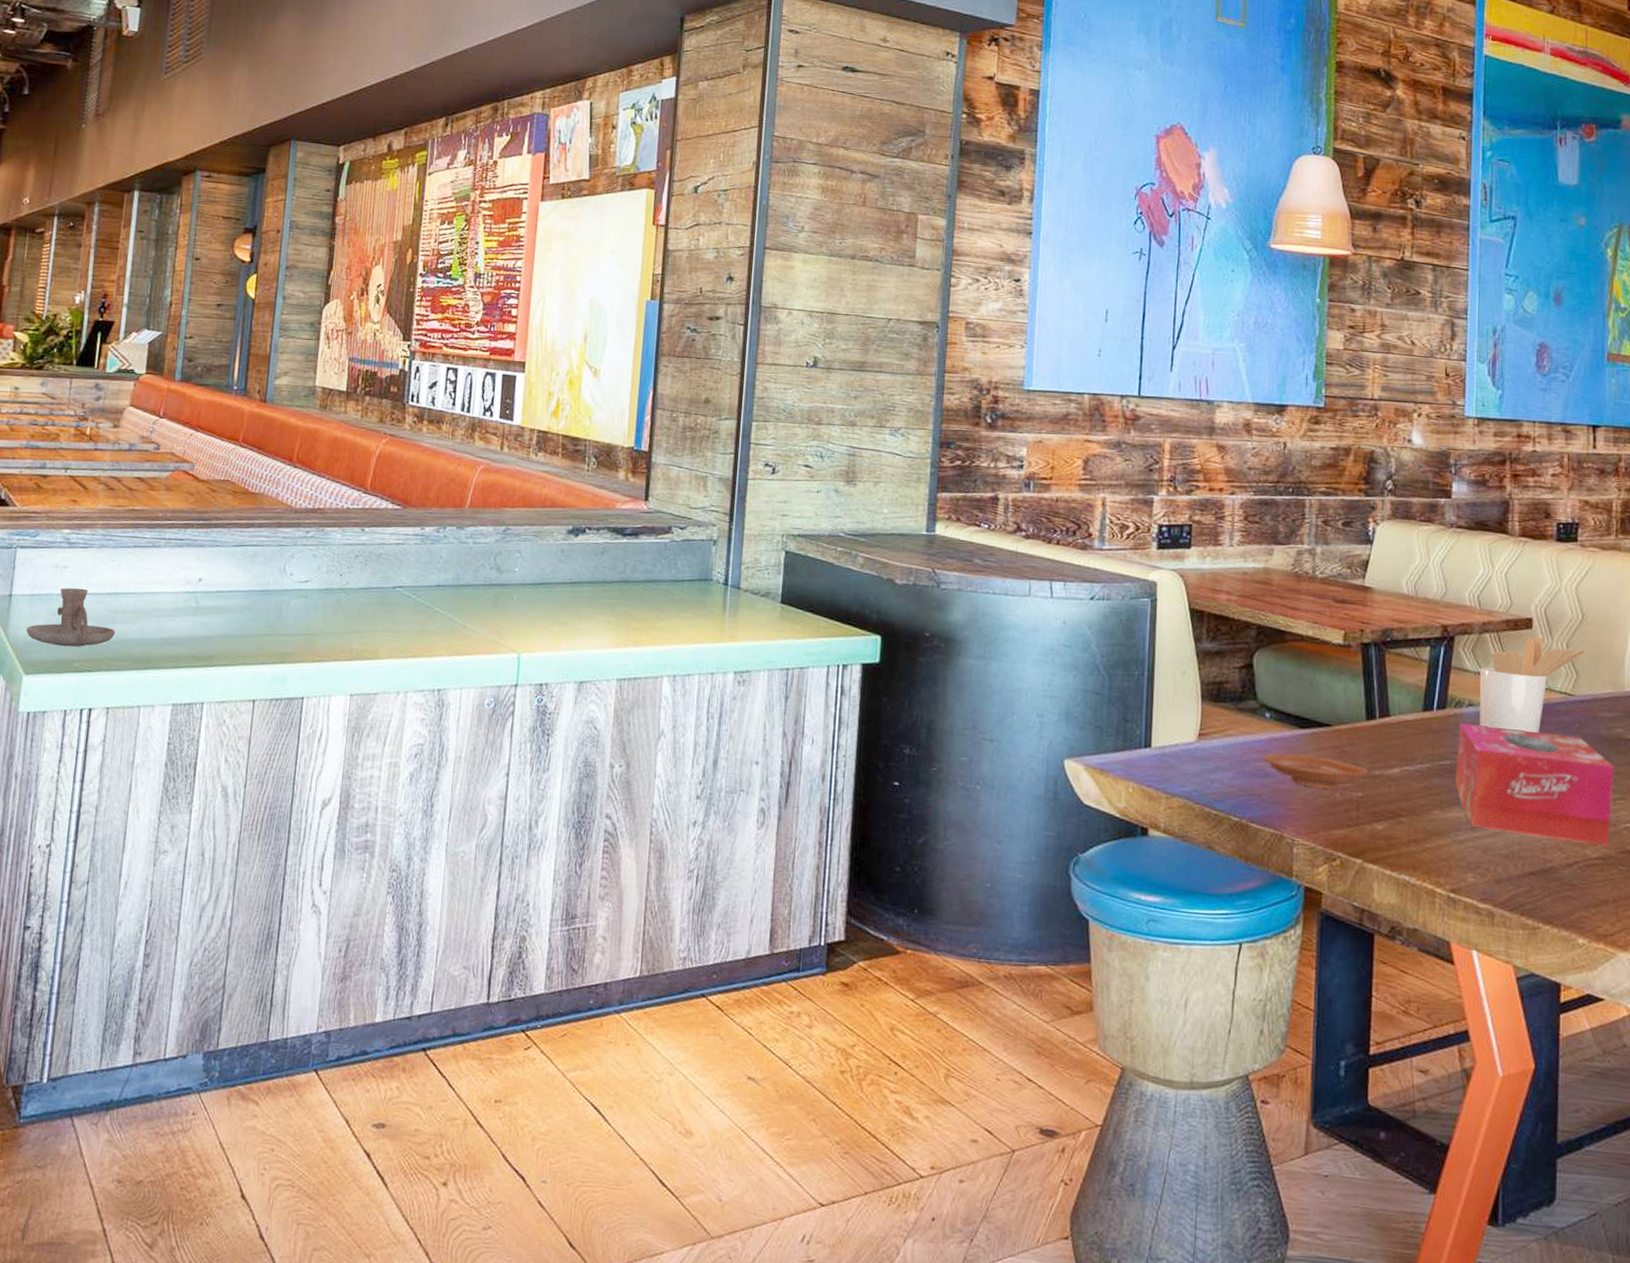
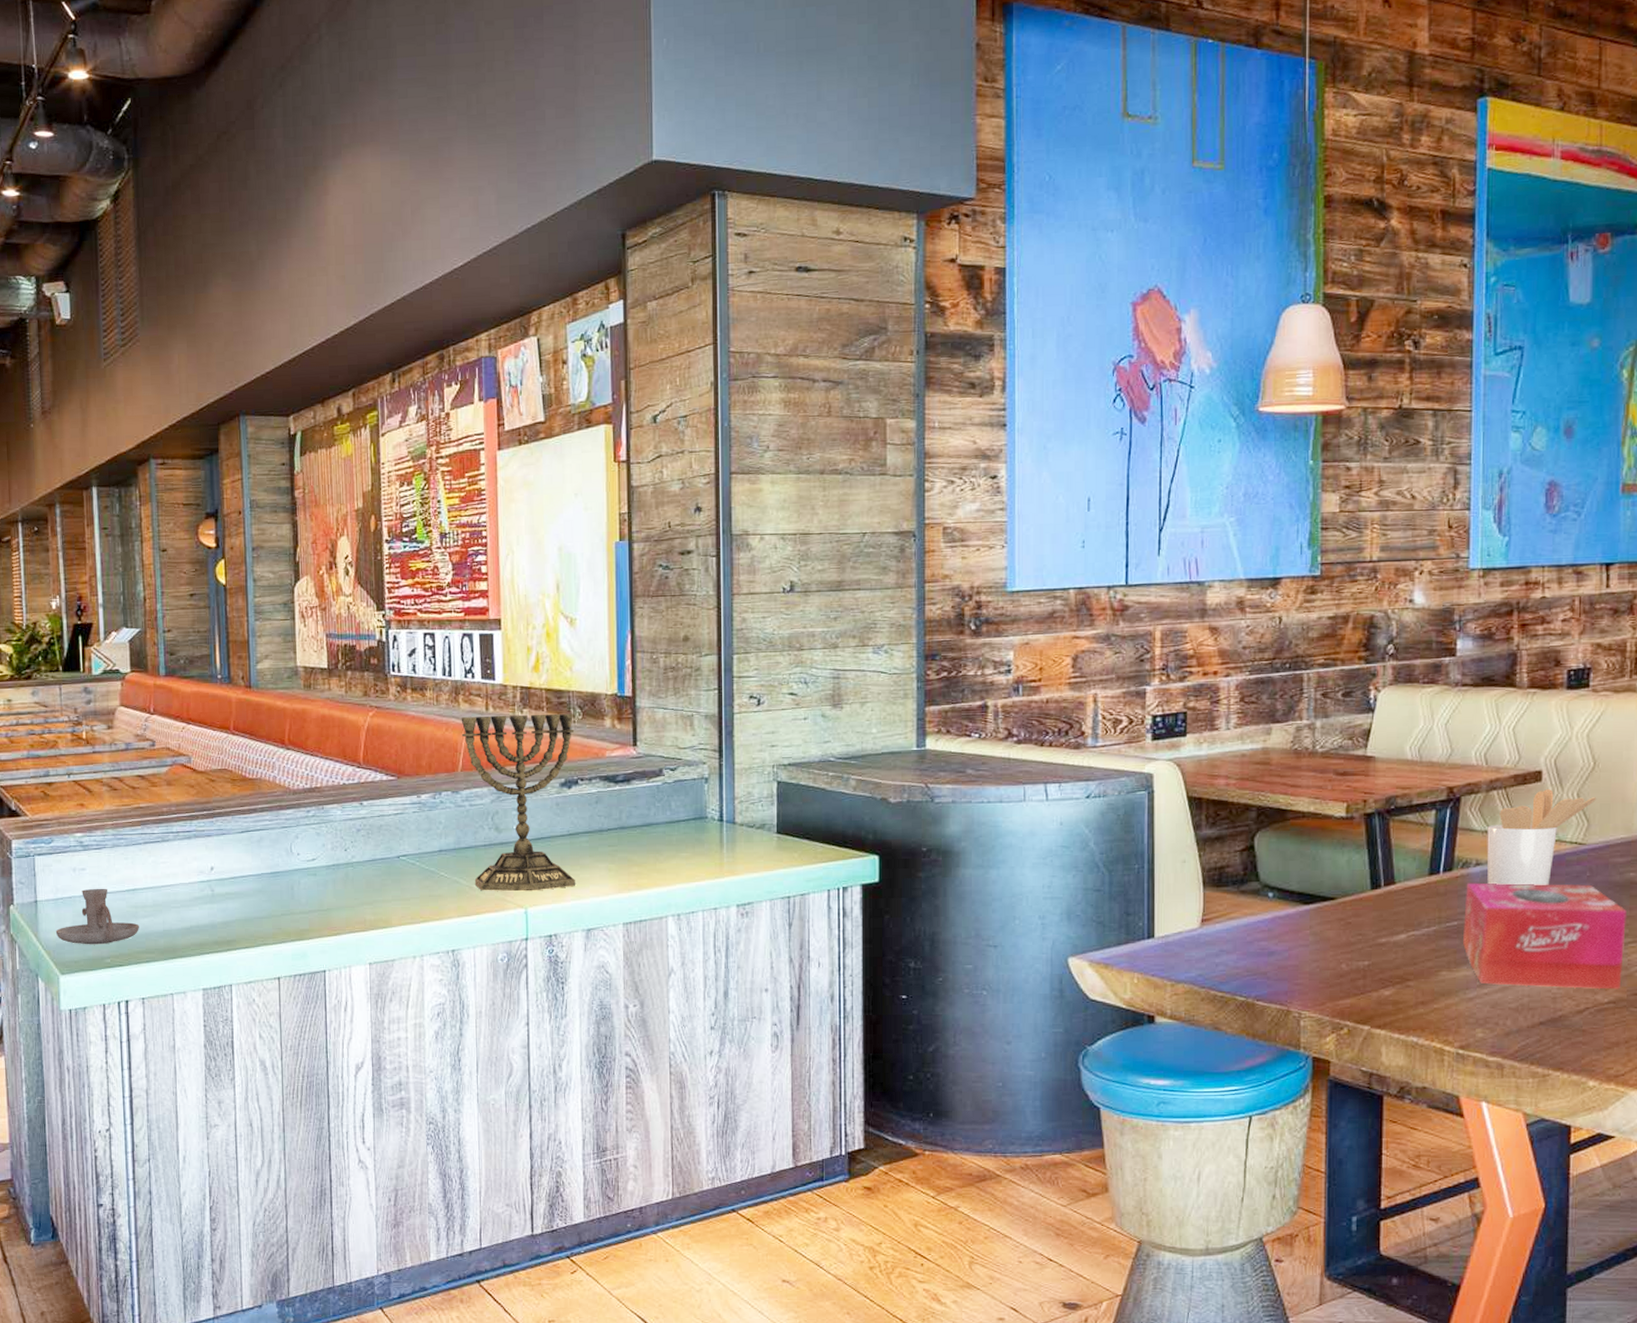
menorah: none [469,454,588,637] -> present [461,714,575,892]
plate: present [1263,753,1369,789] -> none [1268,929,1375,962]

